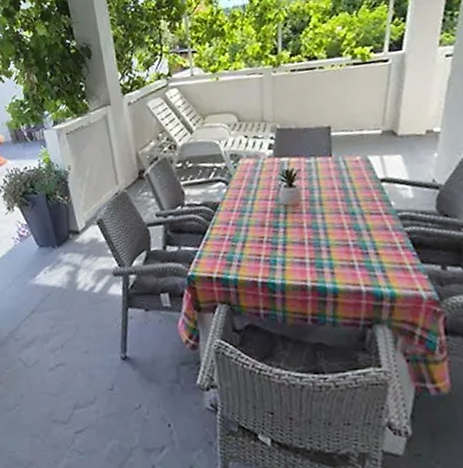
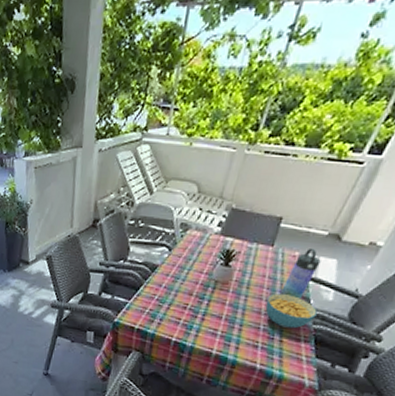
cereal bowl: none [344,201,404,238] -> present [265,293,317,329]
water bottle: none [356,149,386,204] -> present [281,247,321,299]

